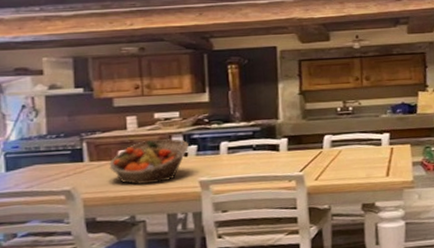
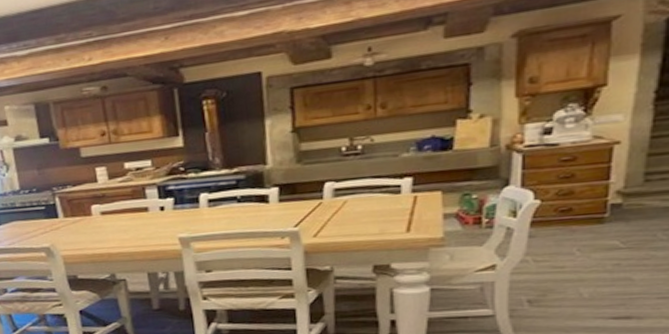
fruit basket: present [109,139,189,185] -> none [84,191,165,242]

